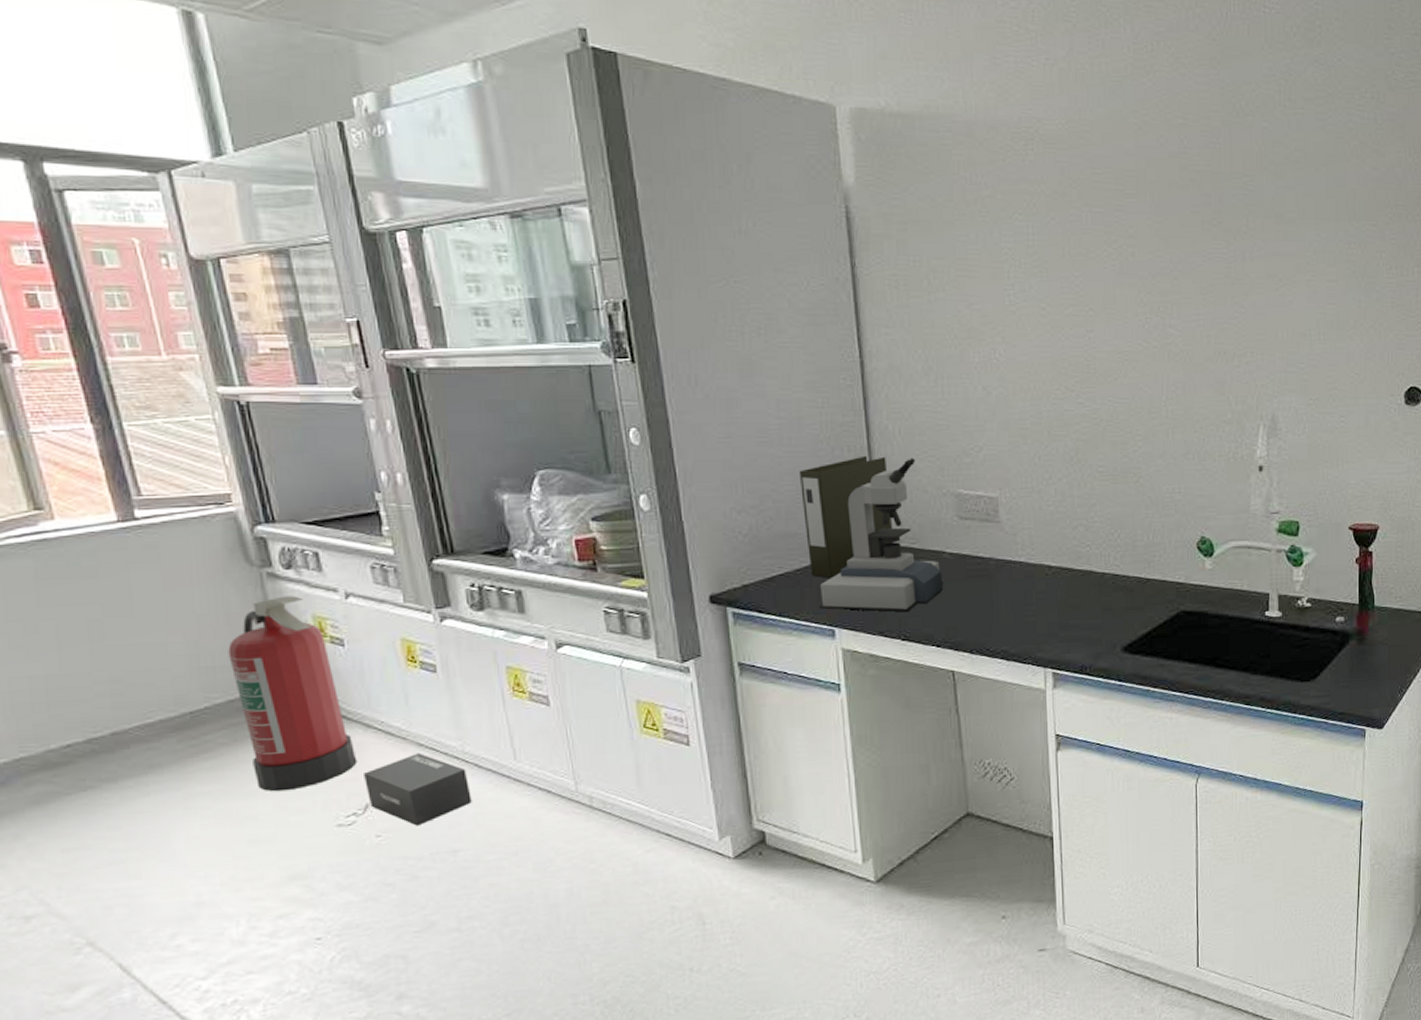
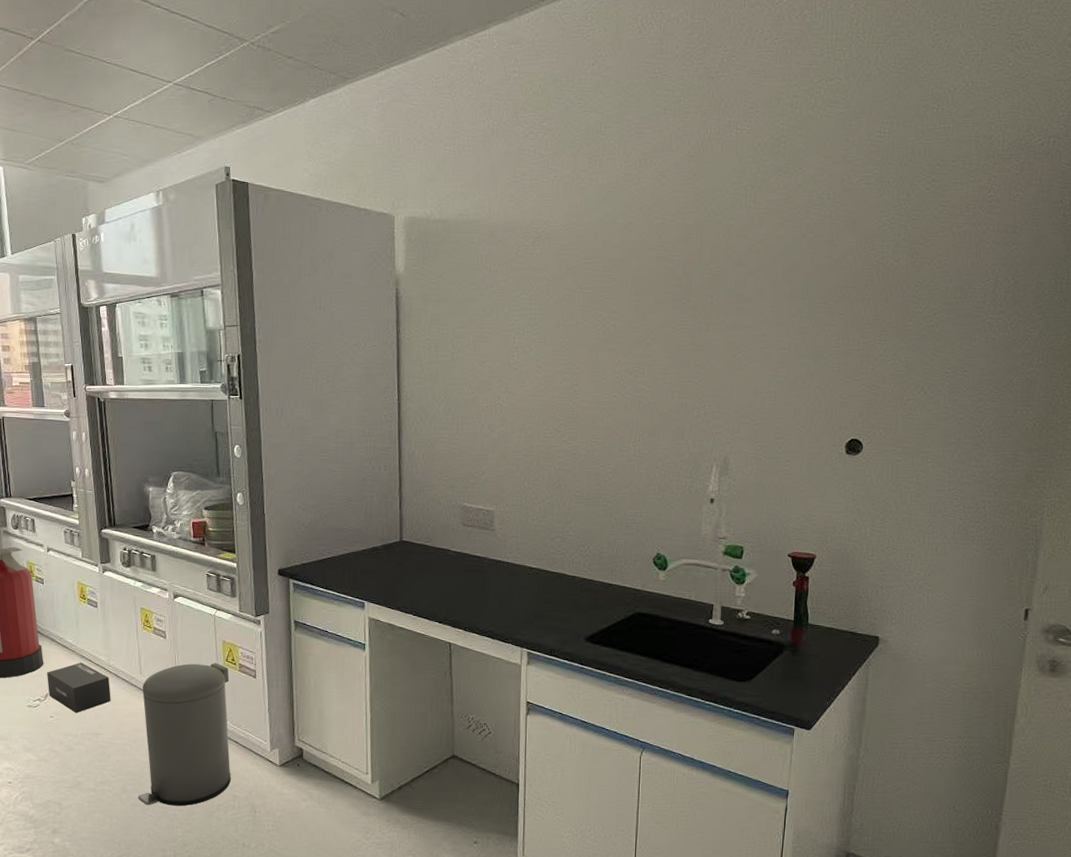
pedal bin: none [520,731,665,940] -> present [137,662,231,806]
binder: present [798,455,894,578] -> none [347,473,413,564]
microscope: present [820,457,944,612] -> none [355,476,448,594]

